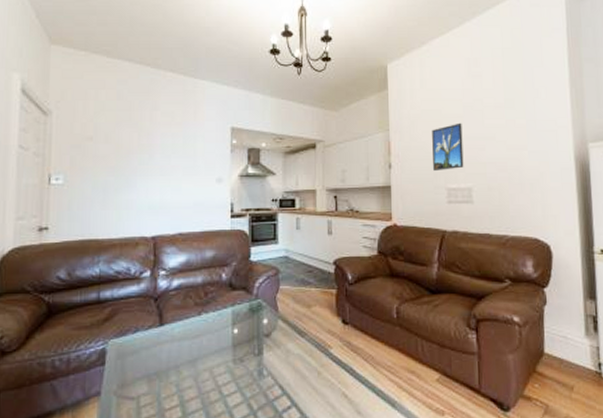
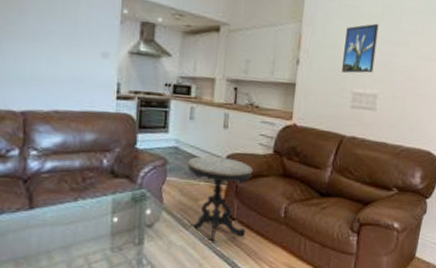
side table: none [298,263,360,350] -> present [187,156,253,243]

